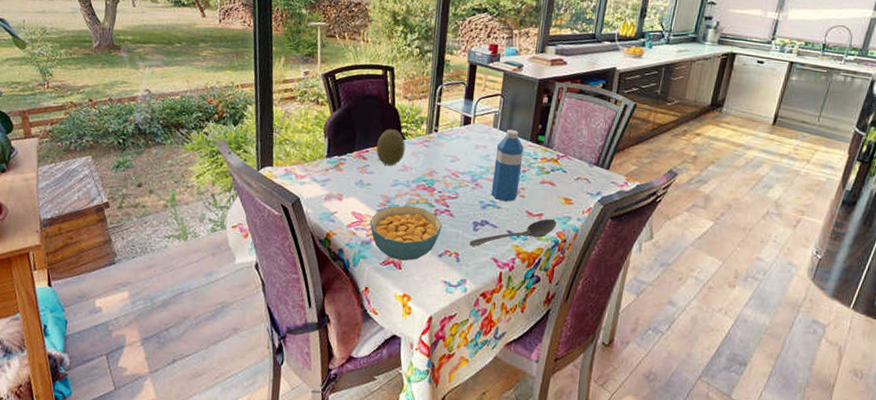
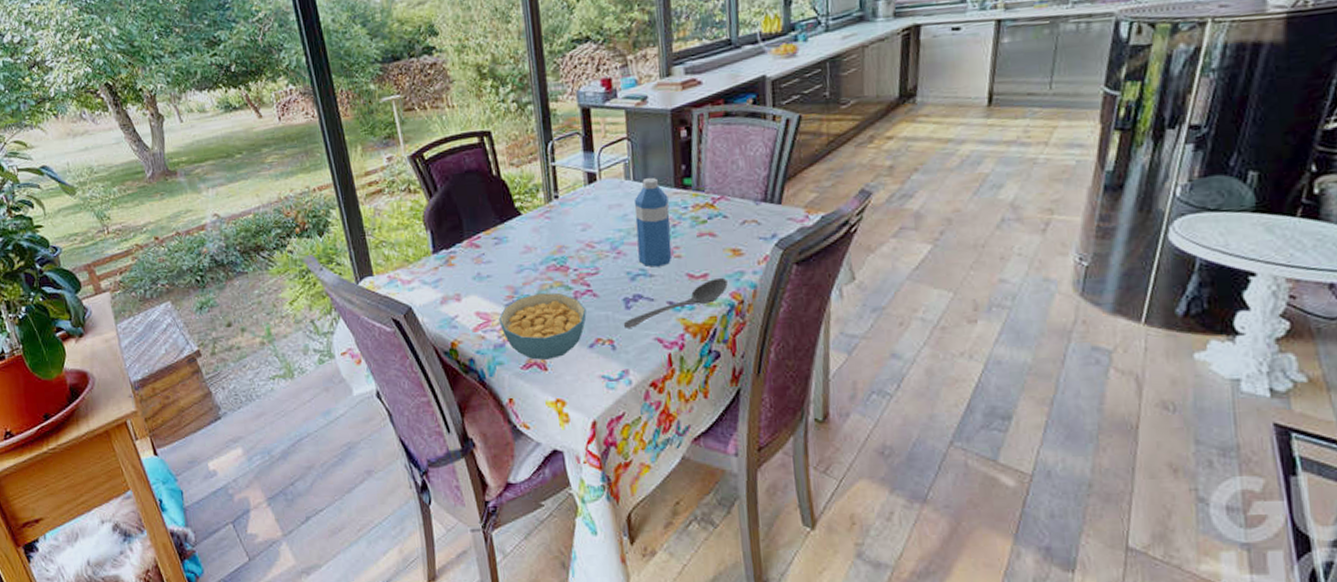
fruit: present [376,129,406,166] -> none [488,205,524,250]

